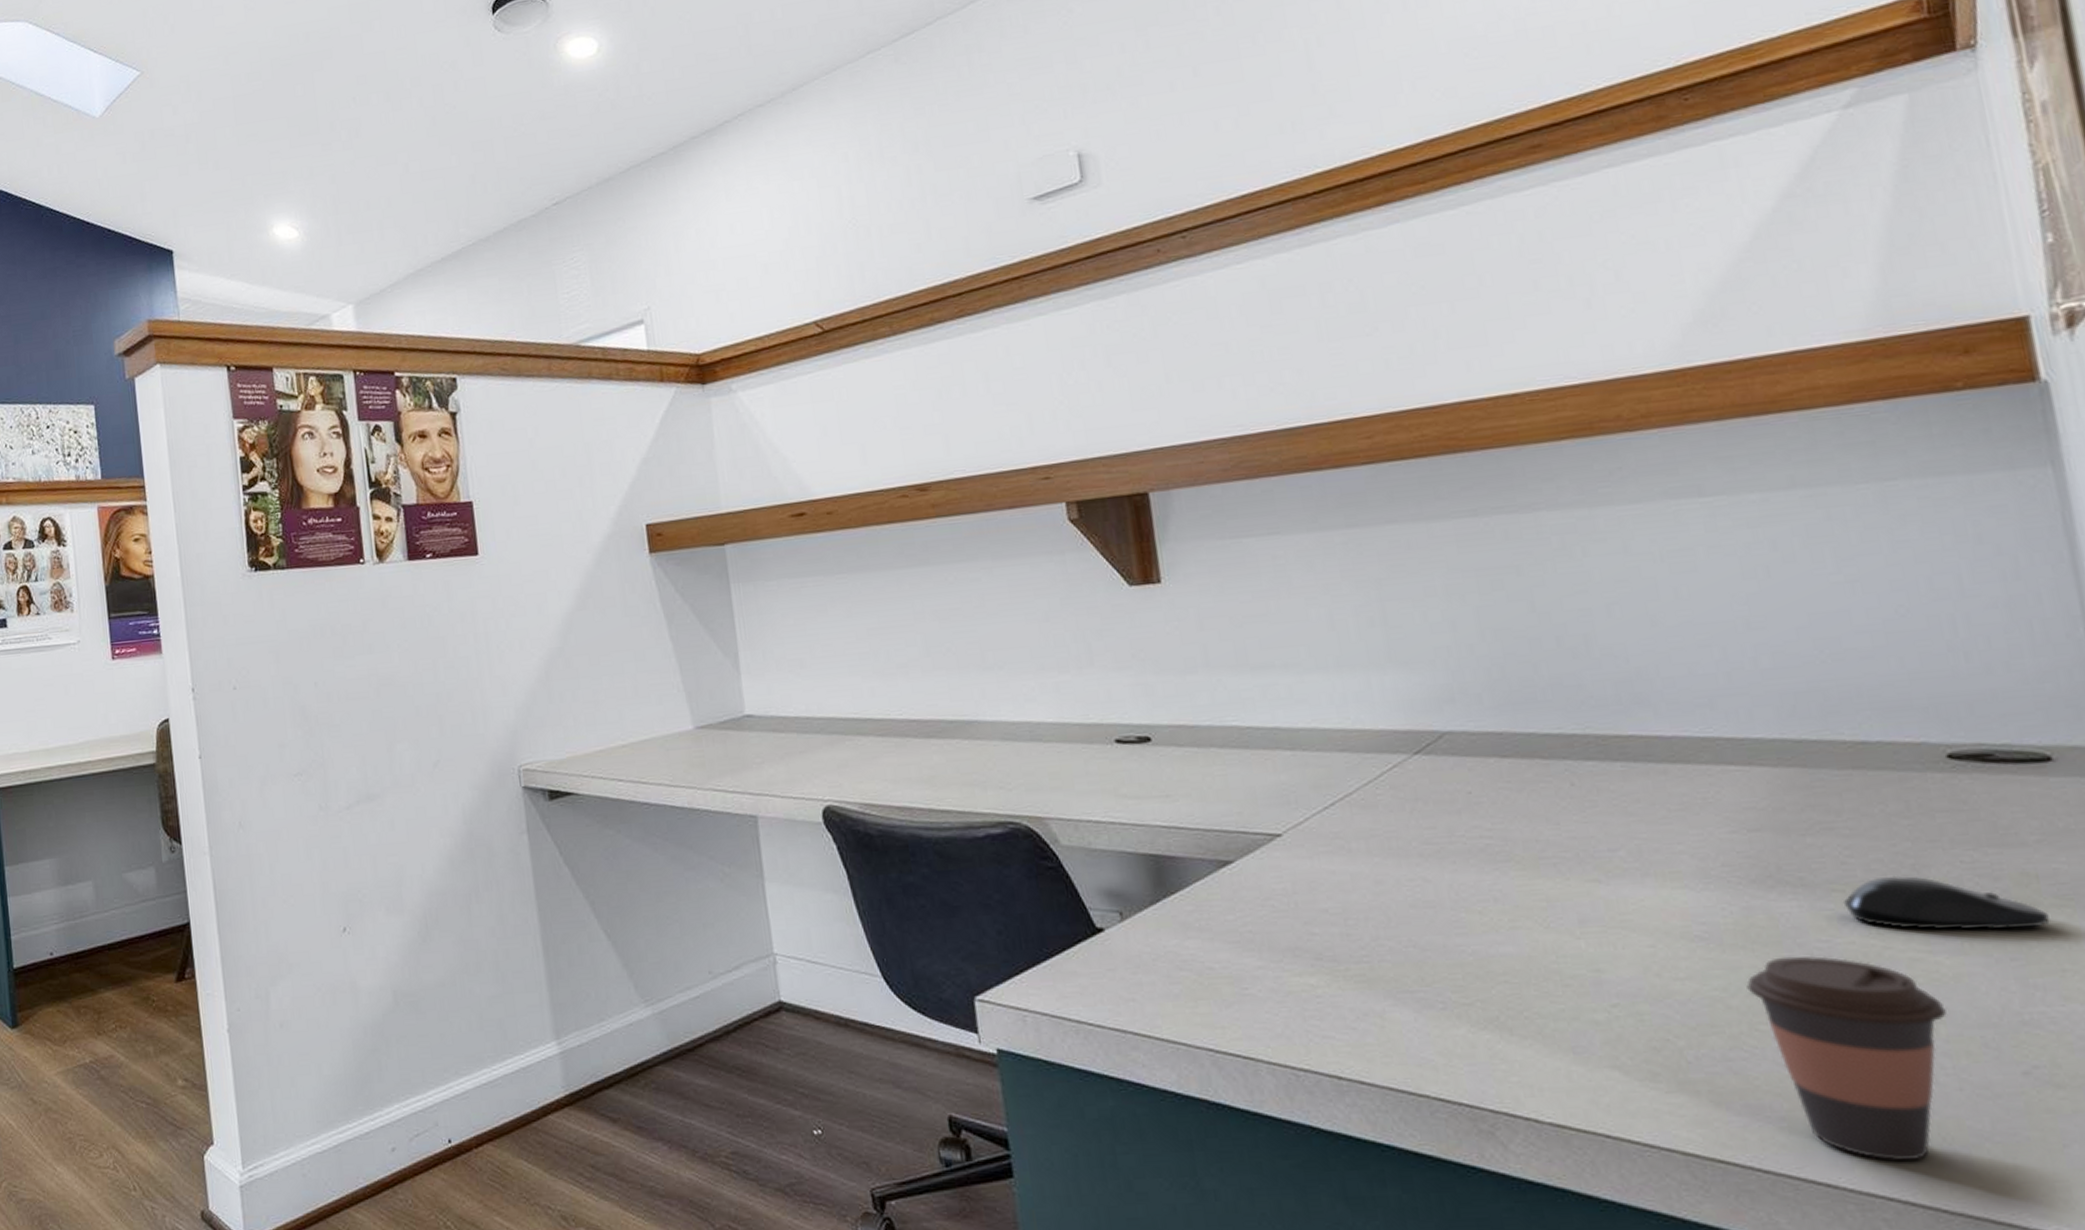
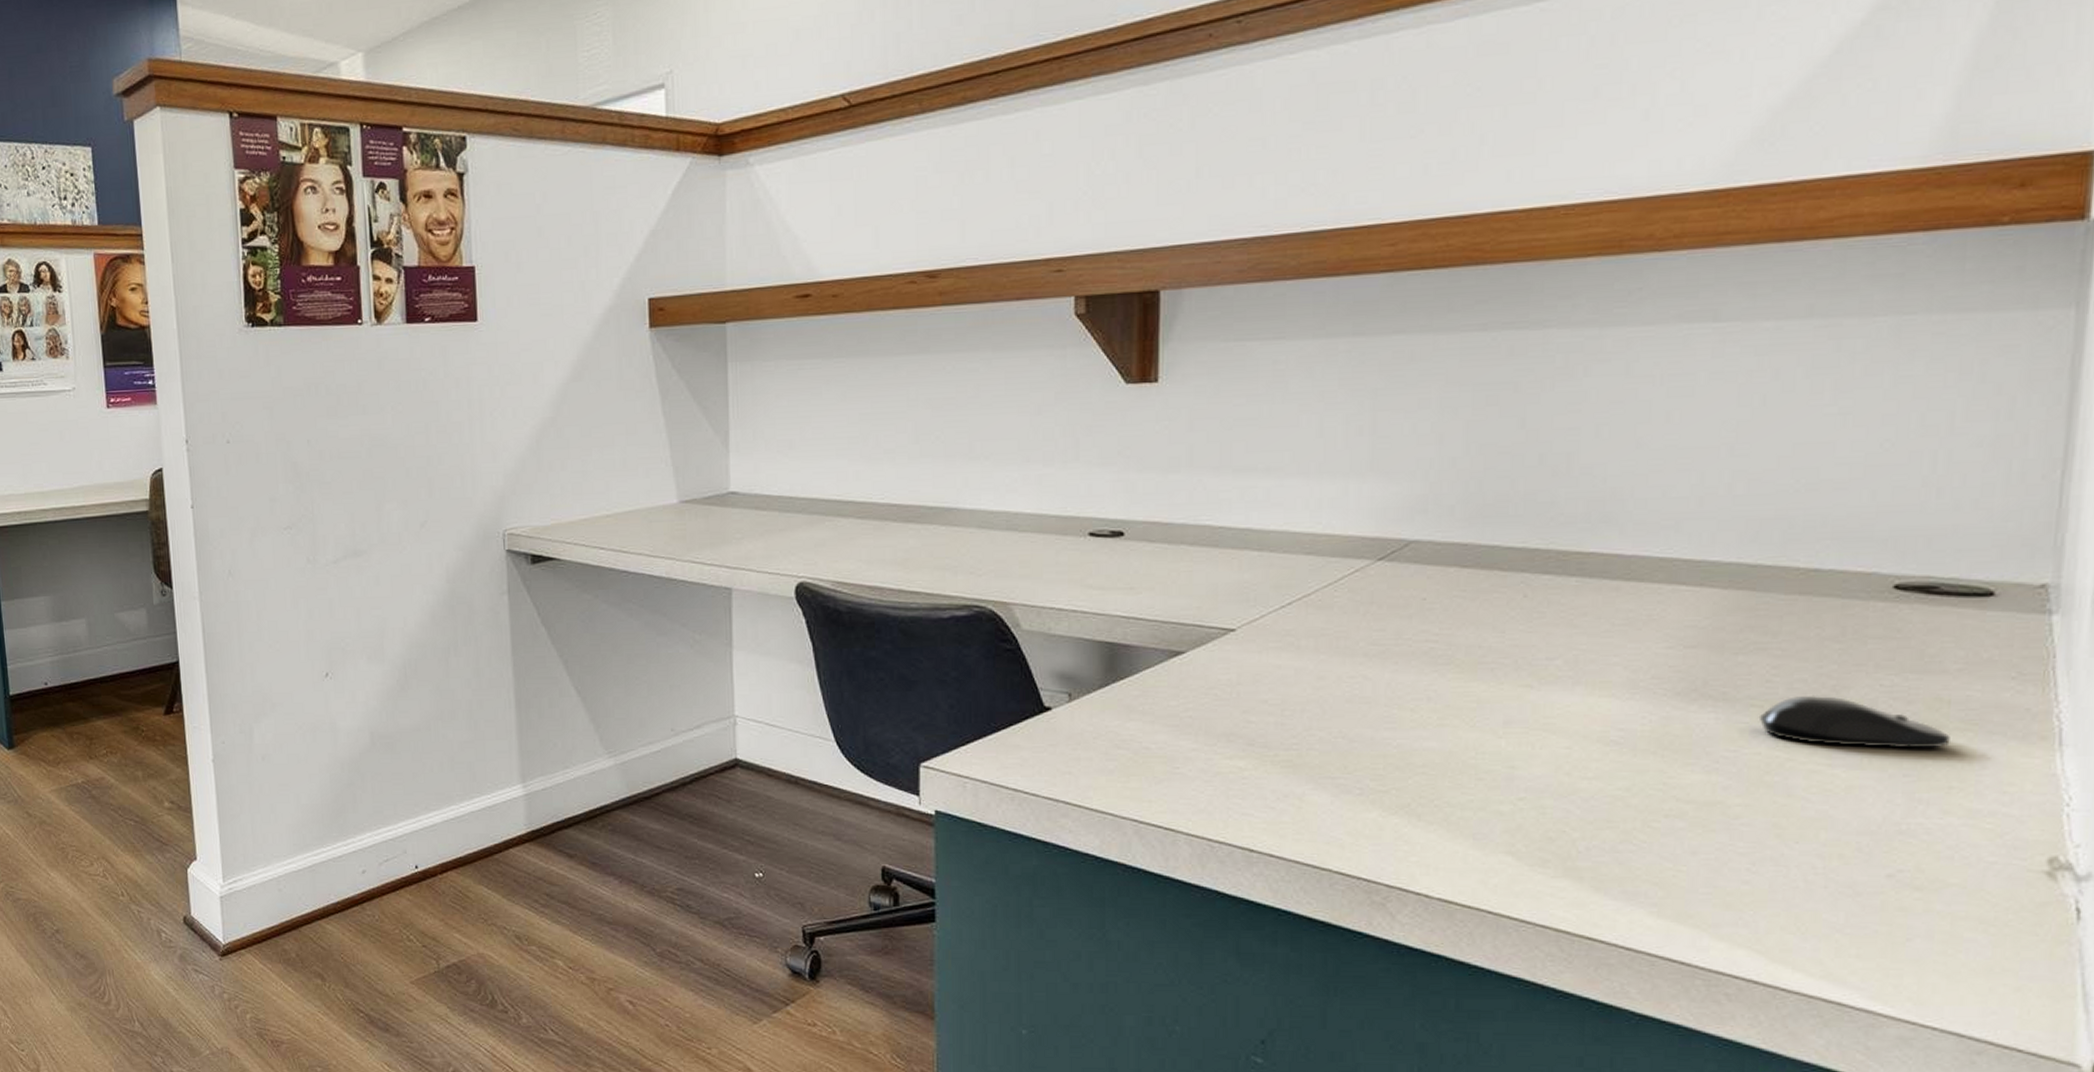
coffee cup: present [1746,956,1947,1161] -> none [1649,763,1830,946]

